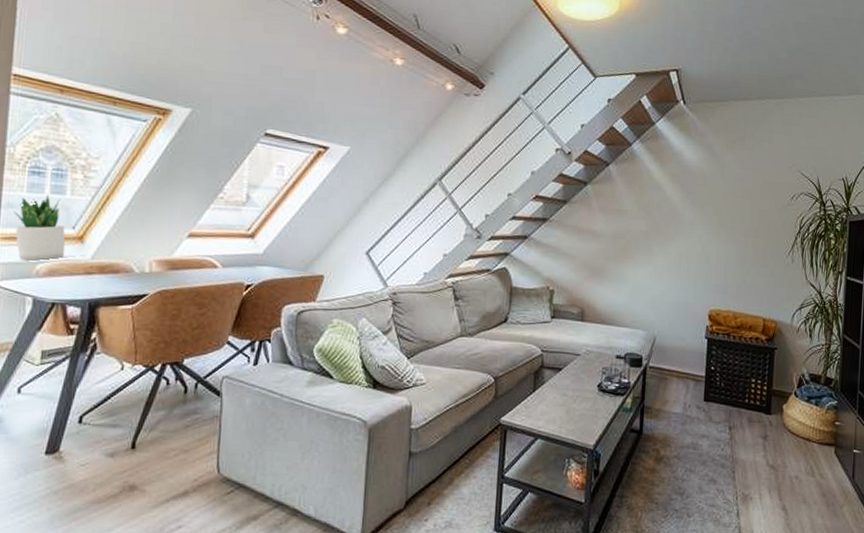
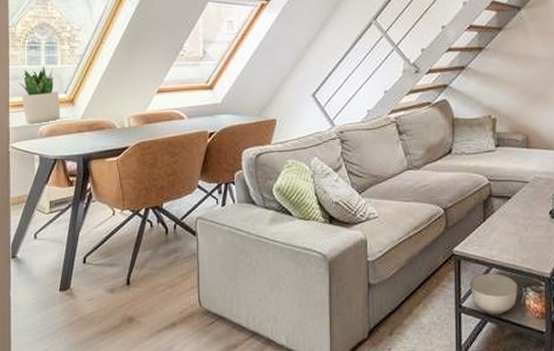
bowl: none [514,444,561,485] -> present [470,274,518,315]

